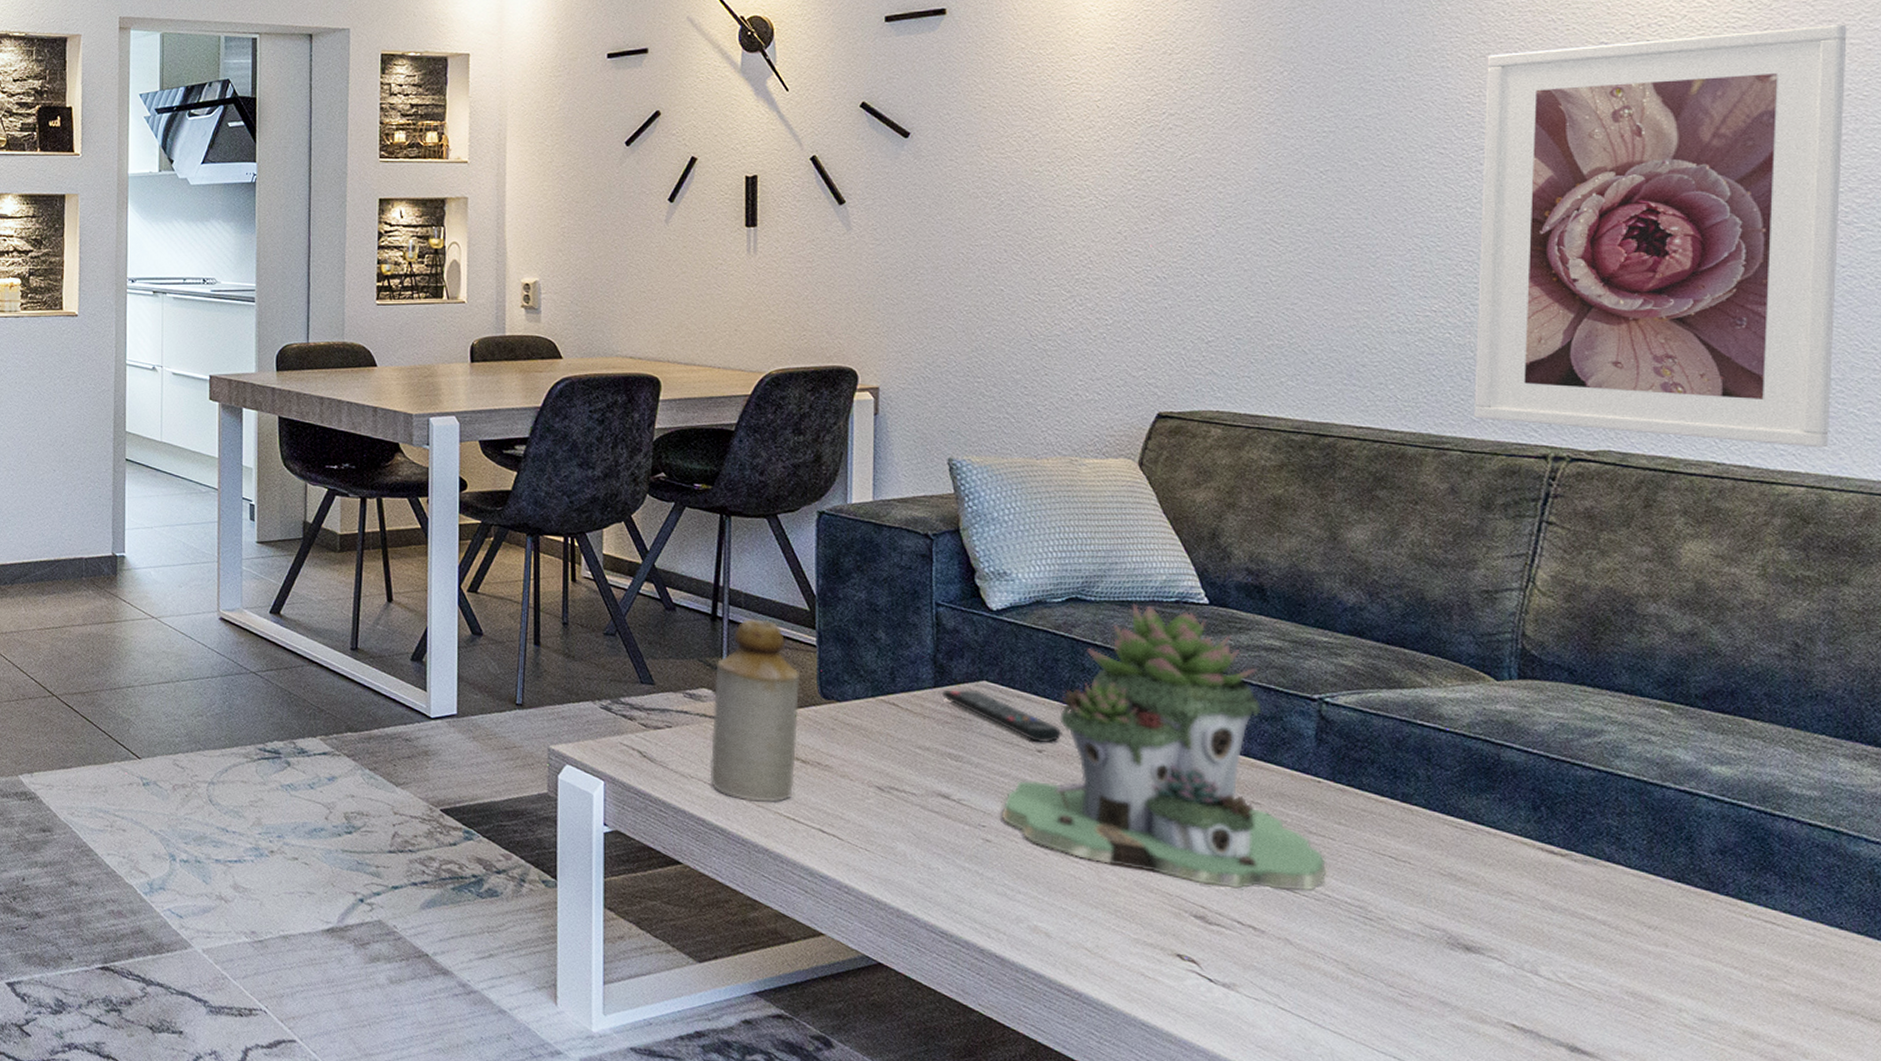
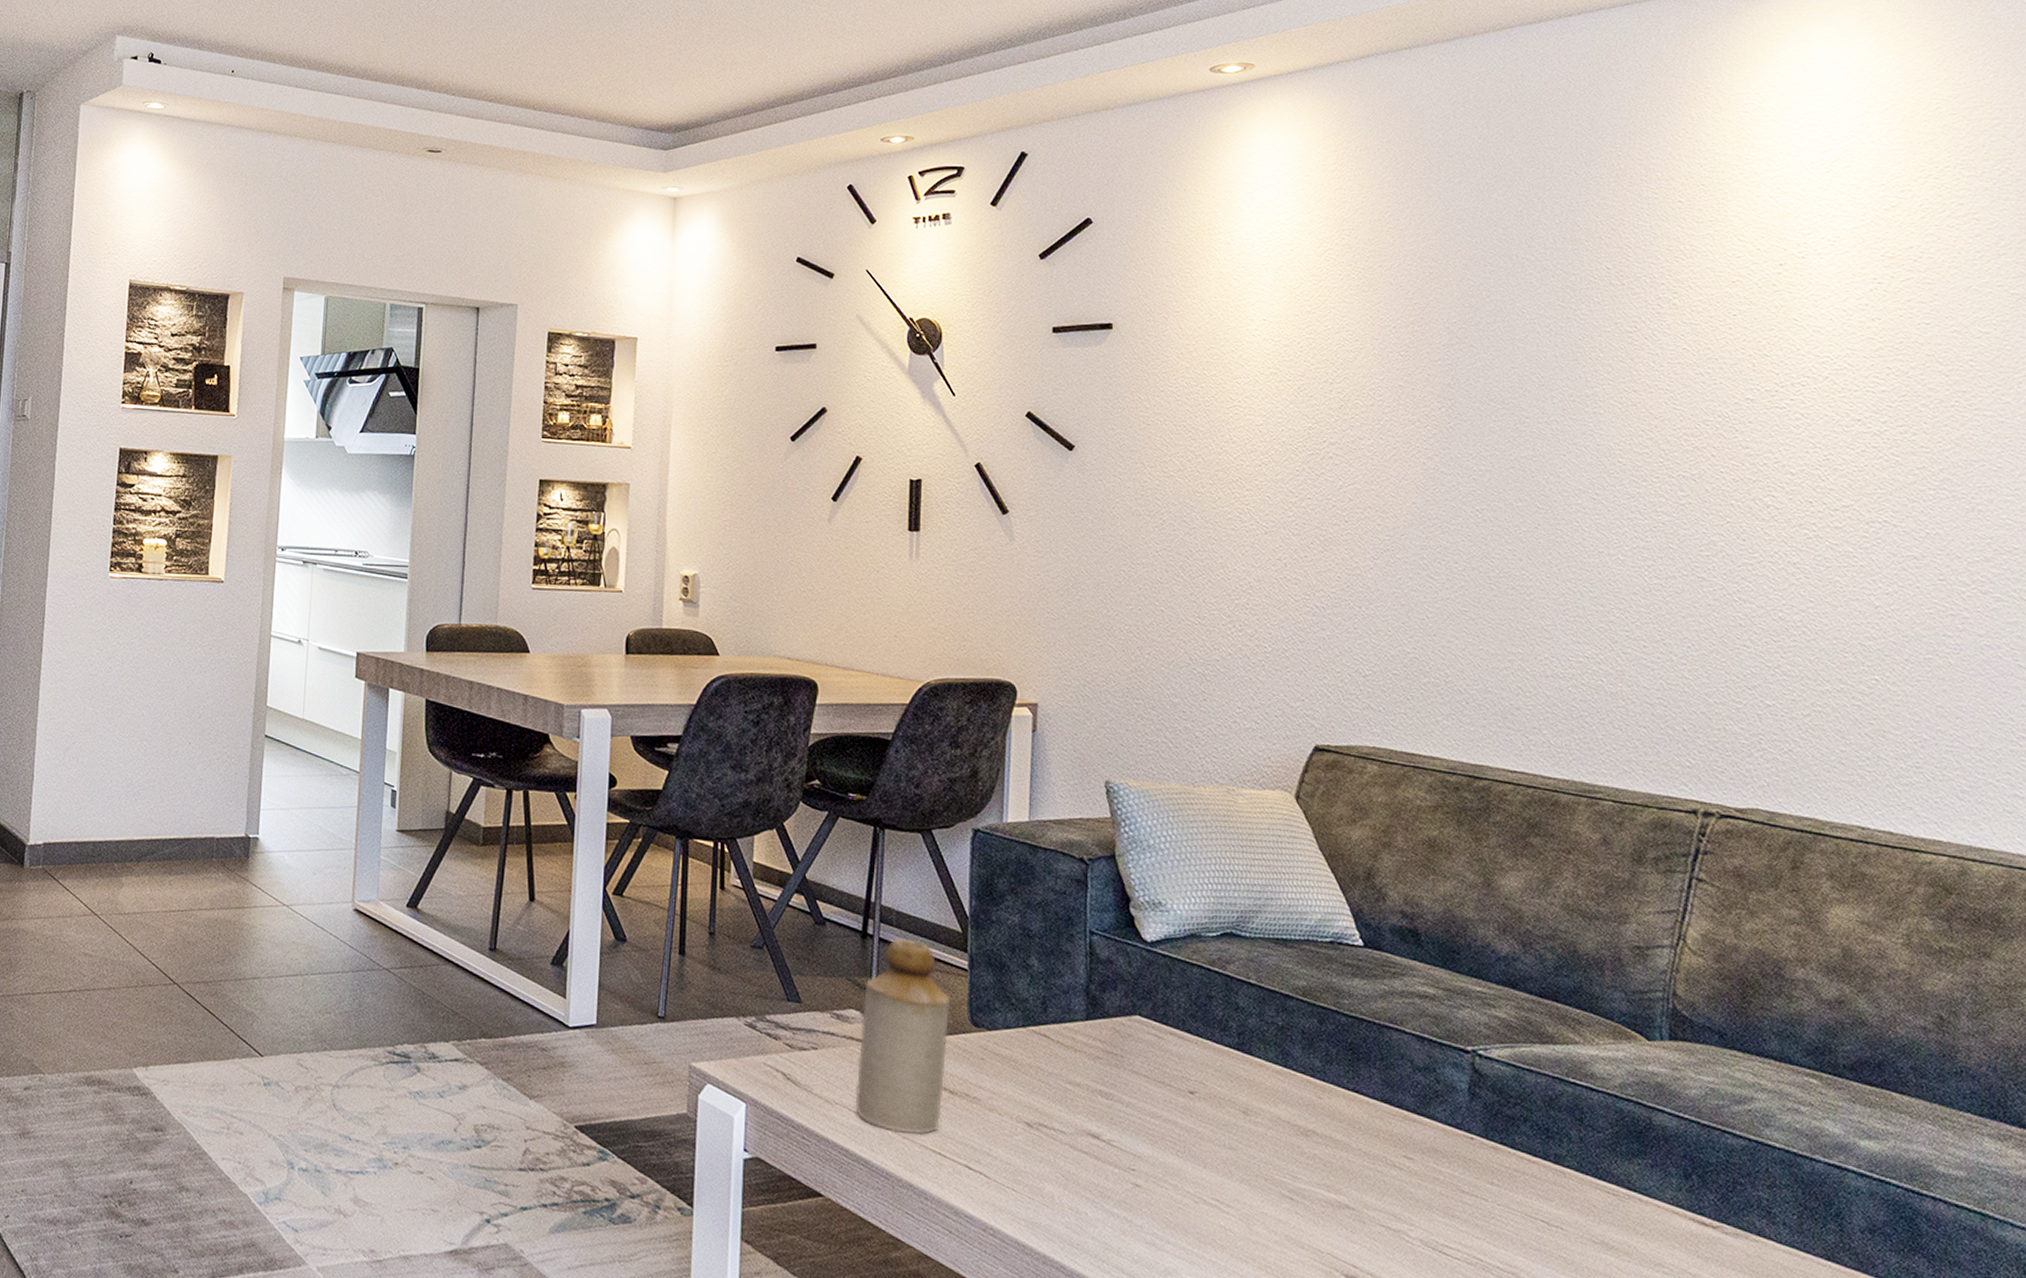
remote control: present [942,690,1062,743] -> none [1094,1023,1215,1085]
succulent planter: present [1001,603,1327,891] -> none [1151,942,1480,1254]
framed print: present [1474,24,1847,448] -> none [1626,395,1981,818]

